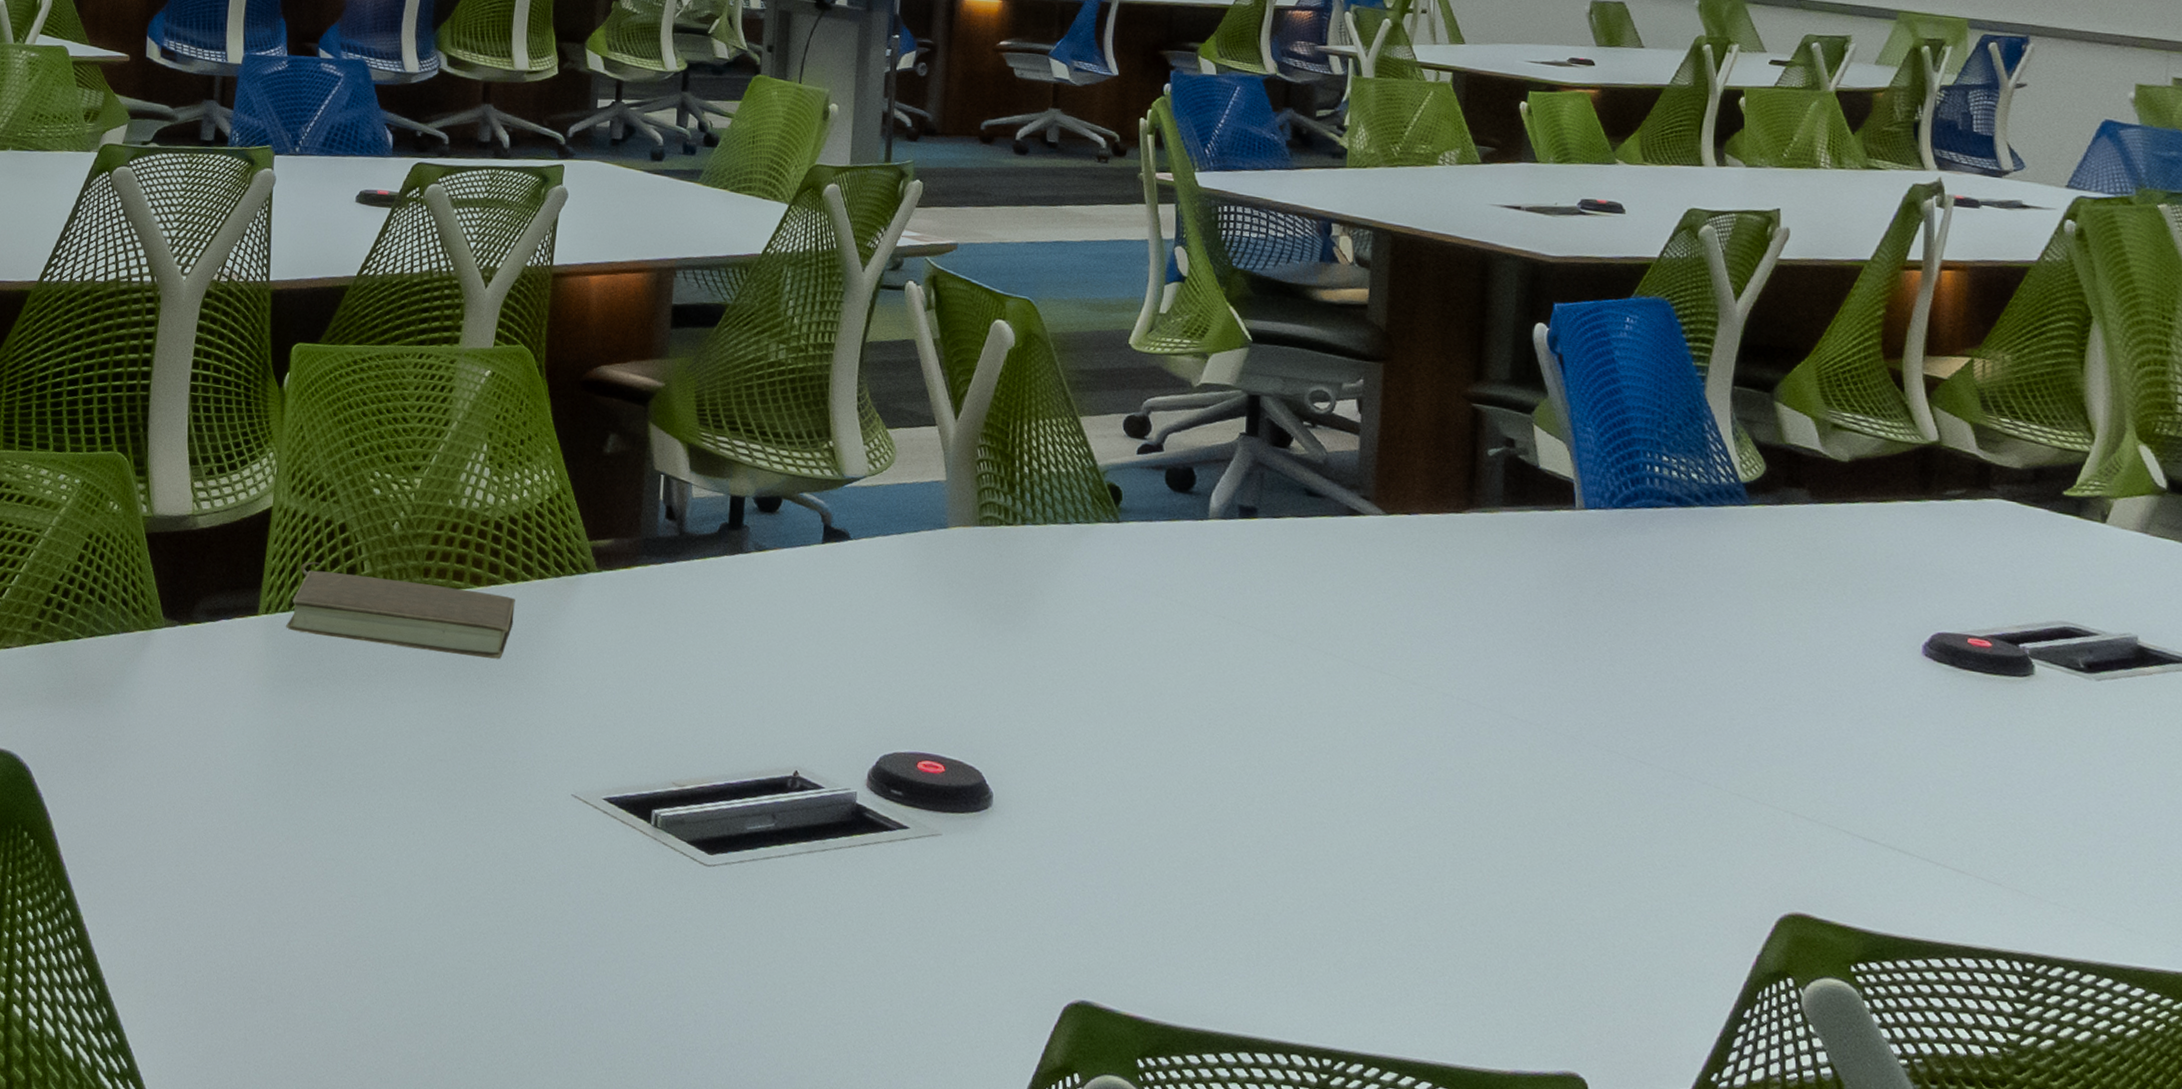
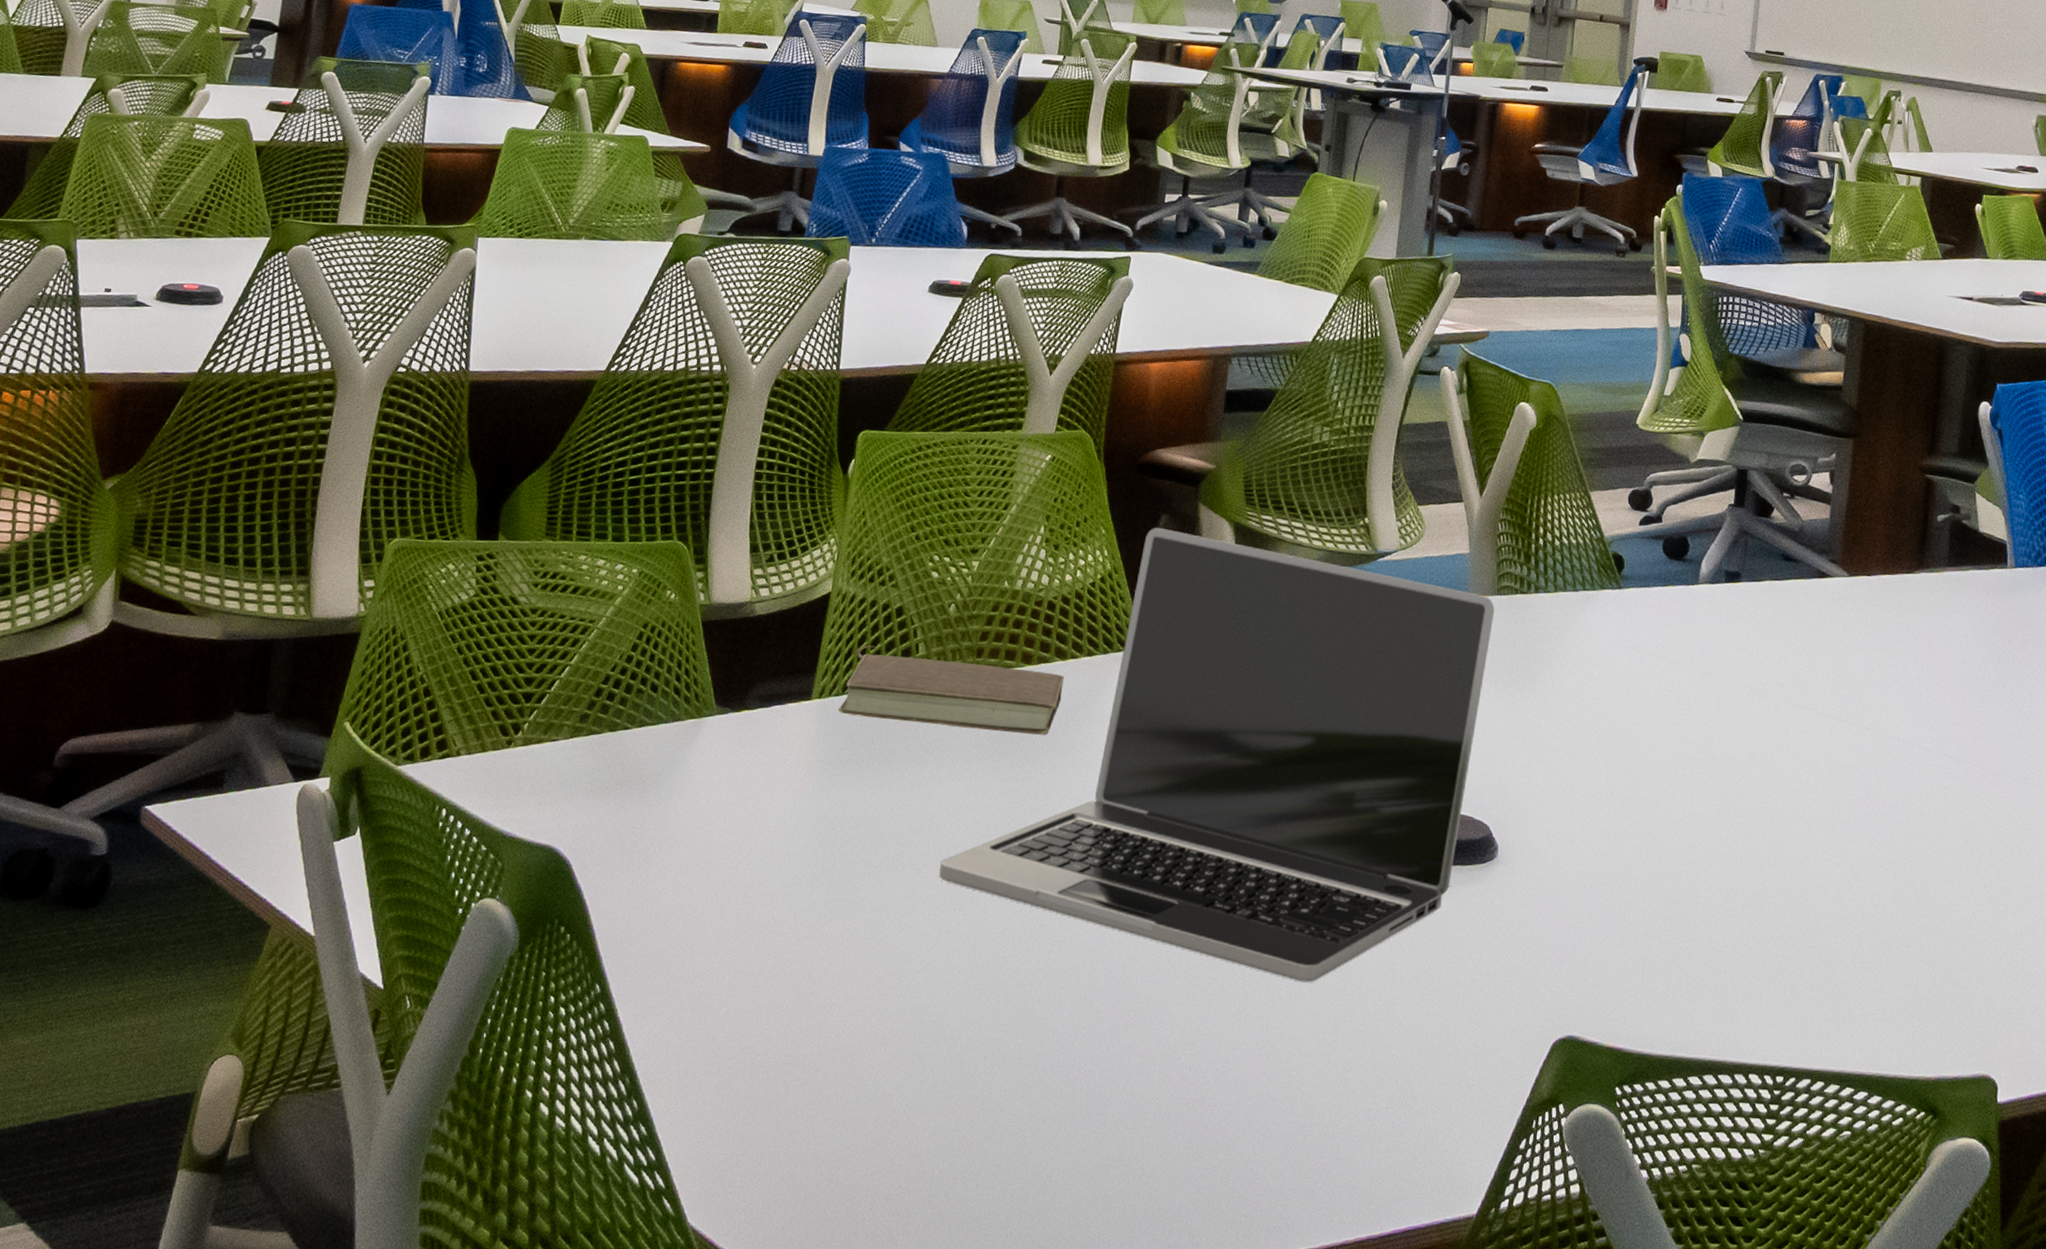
laptop: none [396,447,977,928] -> present [939,527,1495,983]

